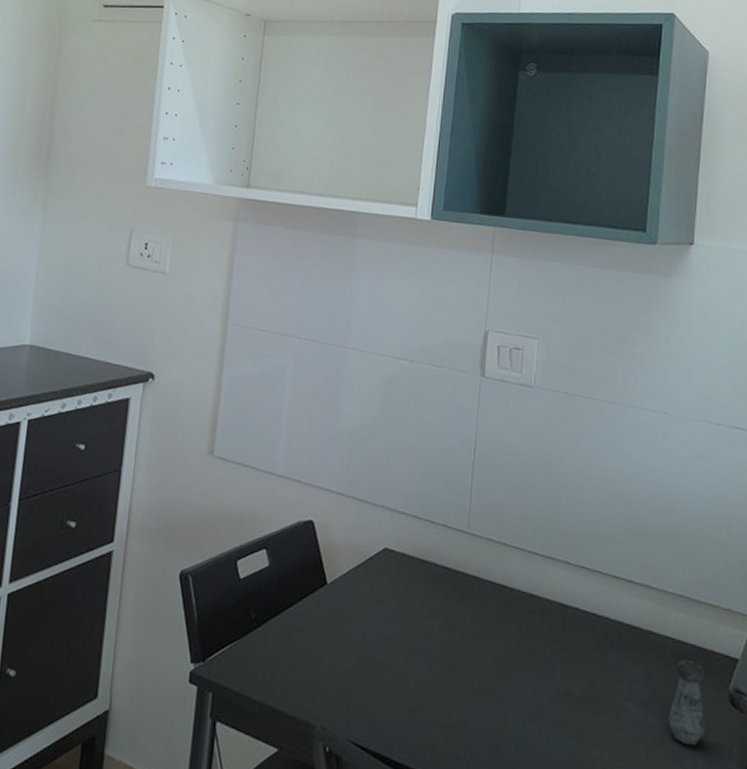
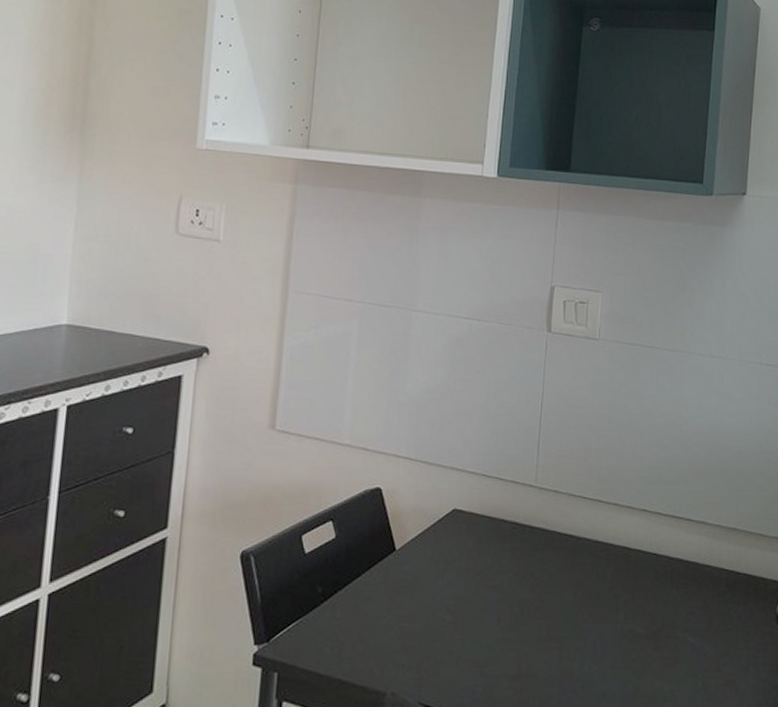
salt shaker: present [668,660,705,746] -> none [722,588,755,668]

